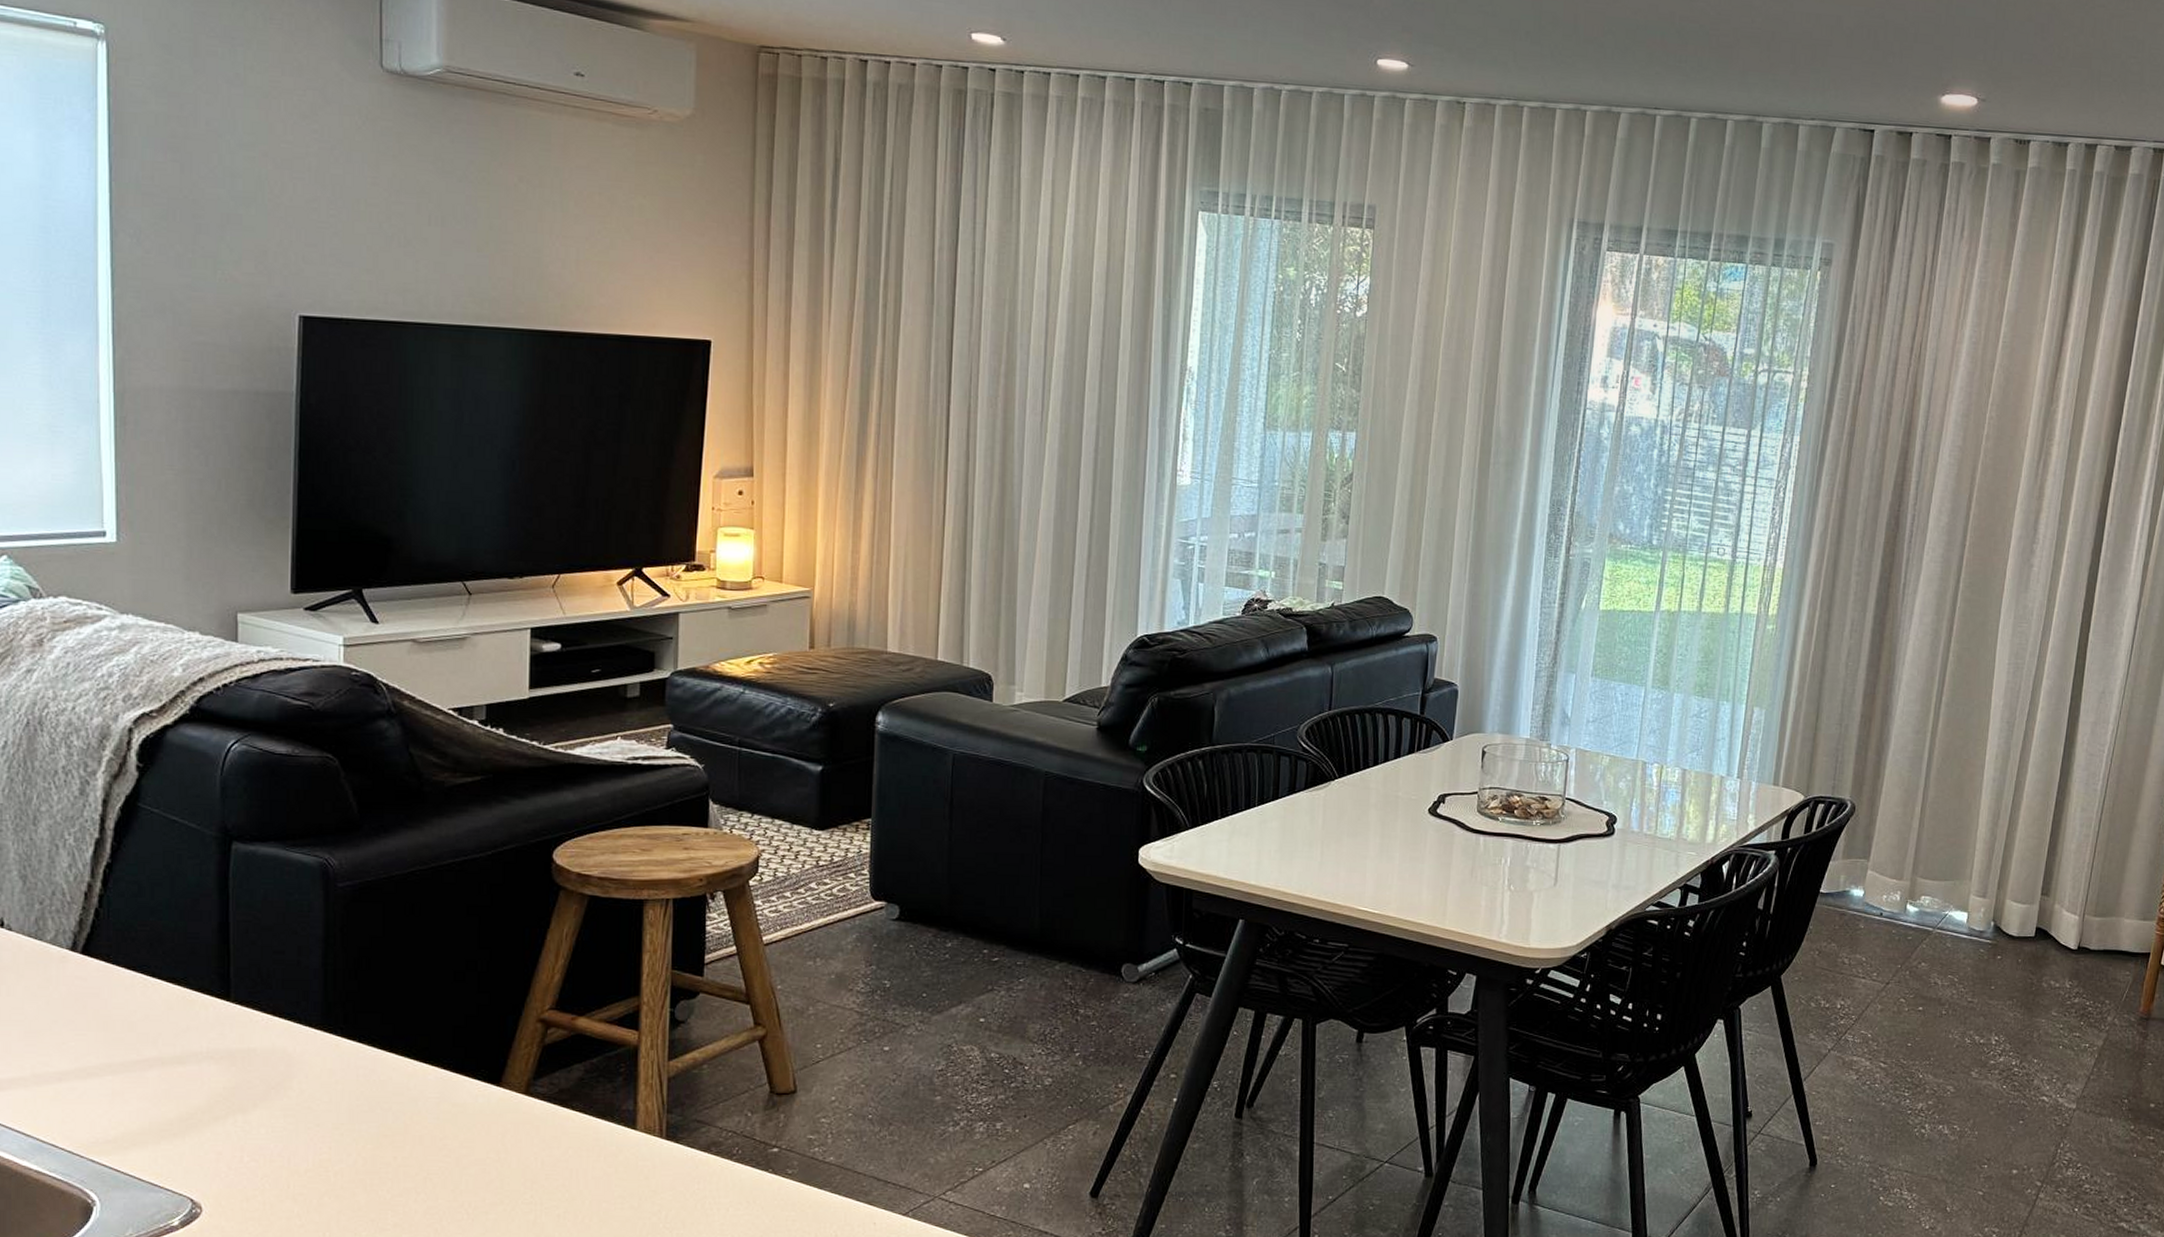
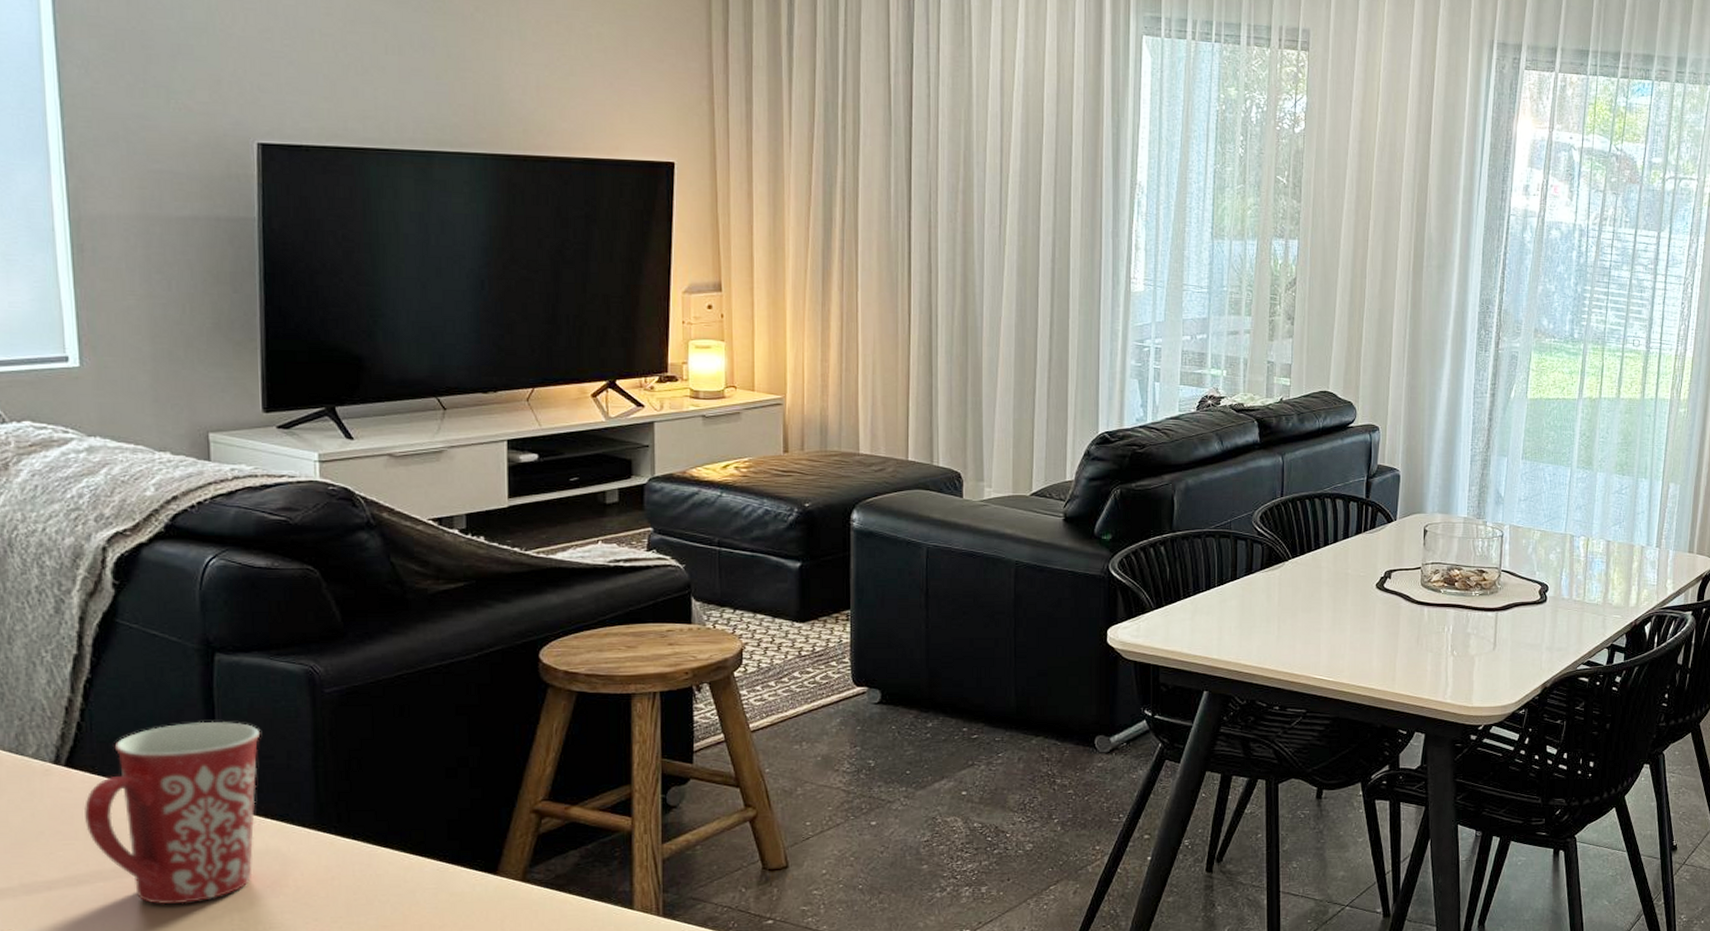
mug: none [98,912,273,1103] -> present [85,721,261,905]

